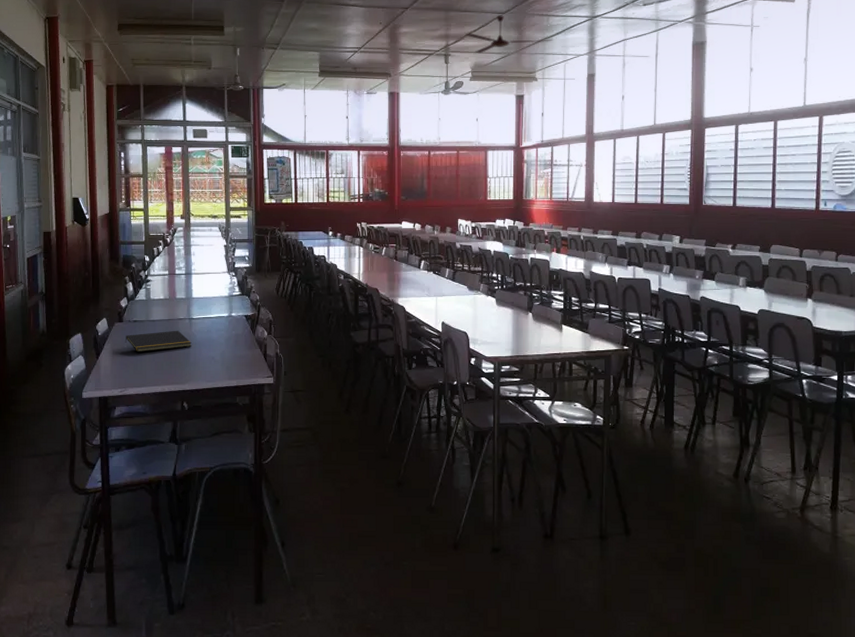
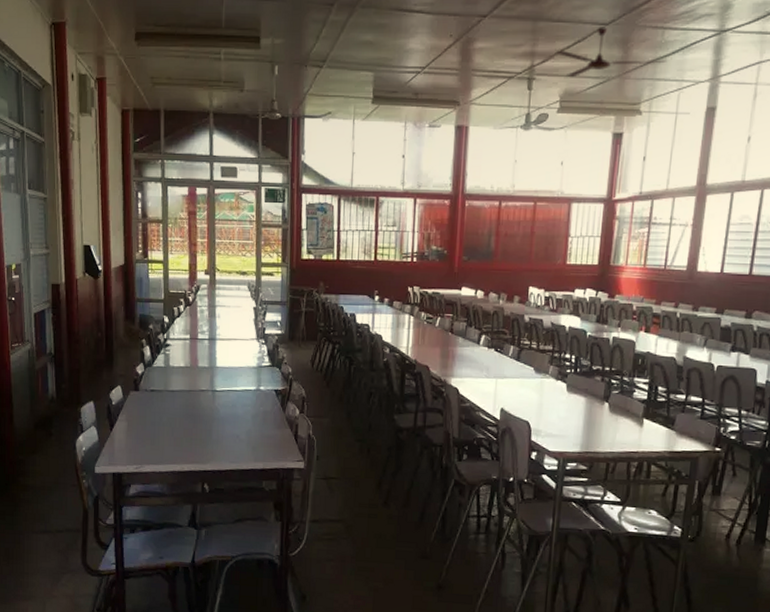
notepad: present [124,330,192,353] -> none [141,403,214,426]

